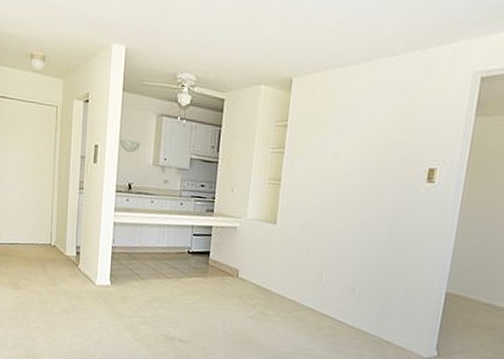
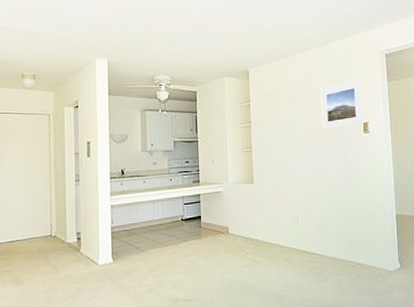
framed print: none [373,108,439,171] -> present [320,79,364,129]

